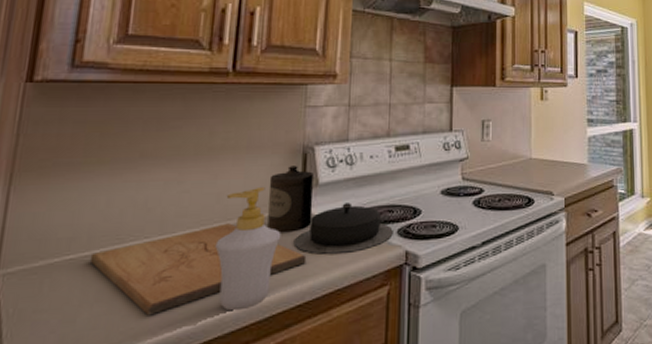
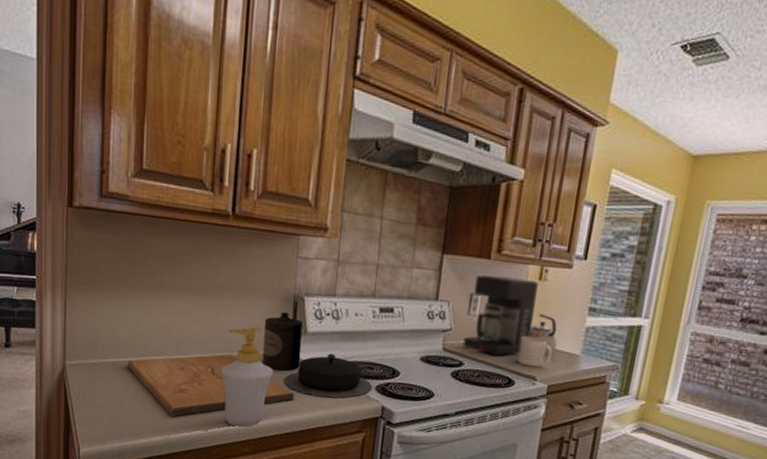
coffee maker: none [480,101,542,177] -> present [462,275,538,356]
mug: none [533,154,563,183] -> present [517,336,552,368]
kettle: none [541,131,567,168] -> present [529,314,558,355]

